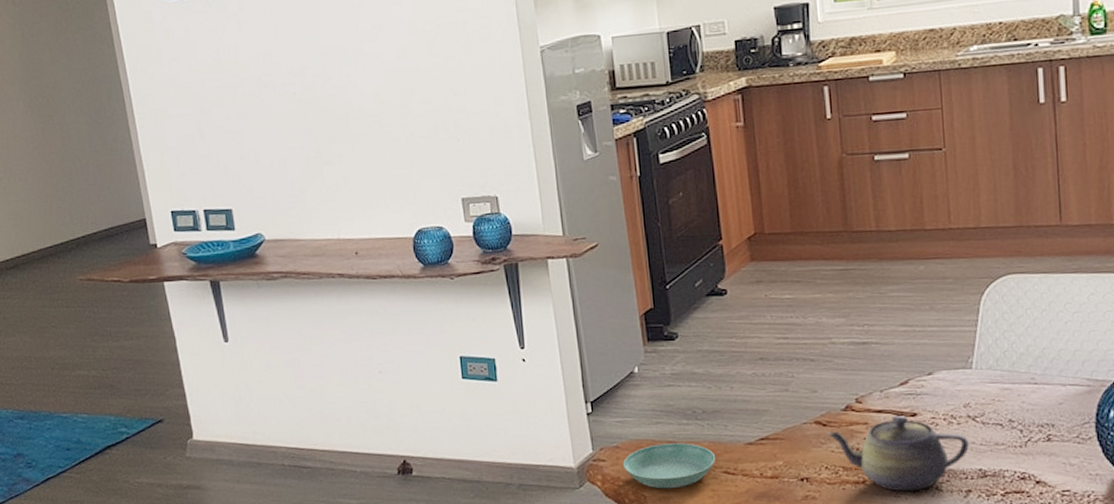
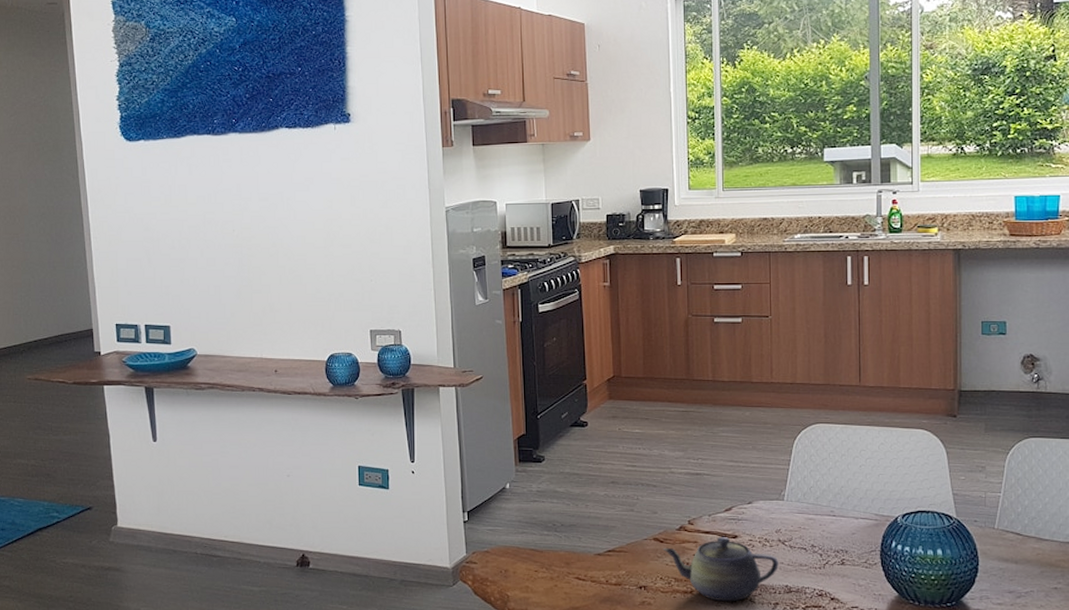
saucer: present [623,443,716,489] -> none [492,551,570,590]

